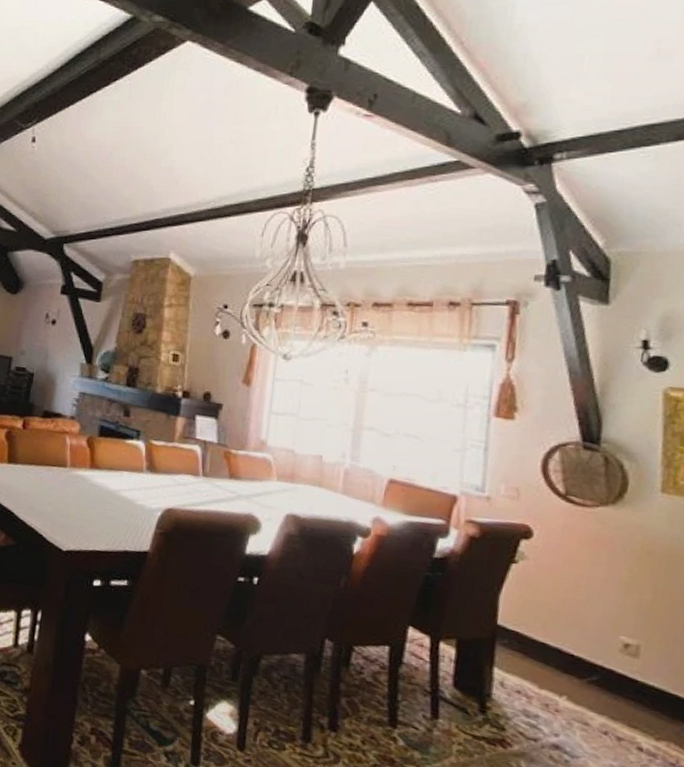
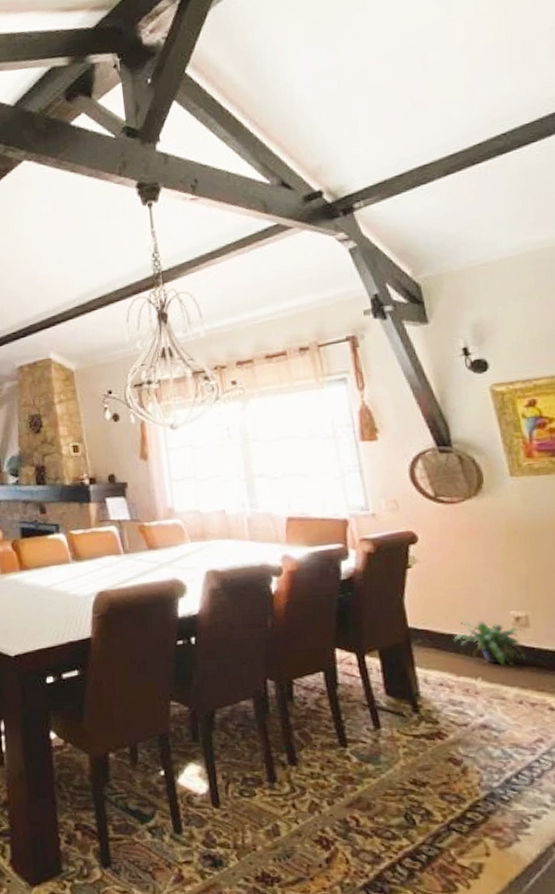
potted plant: none [544,632,631,694] -> present [453,621,526,667]

